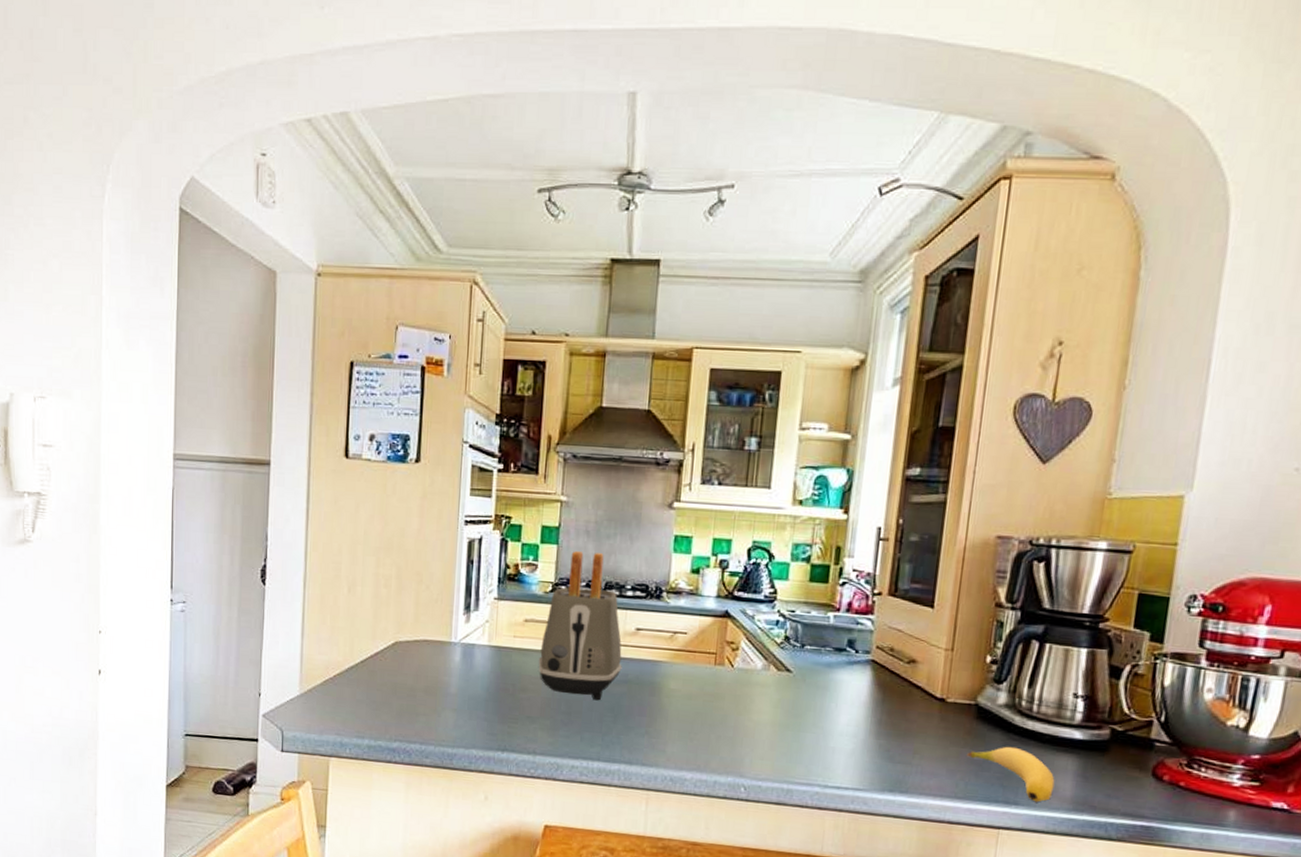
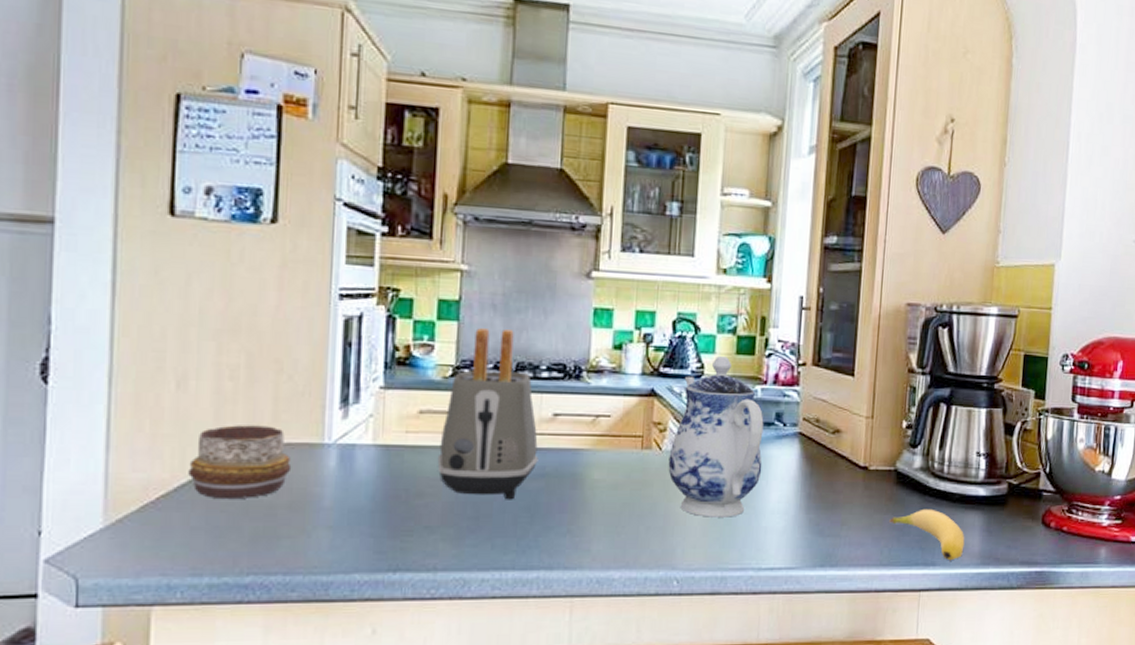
decorative bowl: none [355,623,428,682] -> present [188,425,292,500]
teapot: none [739,583,836,735] -> present [668,356,764,517]

